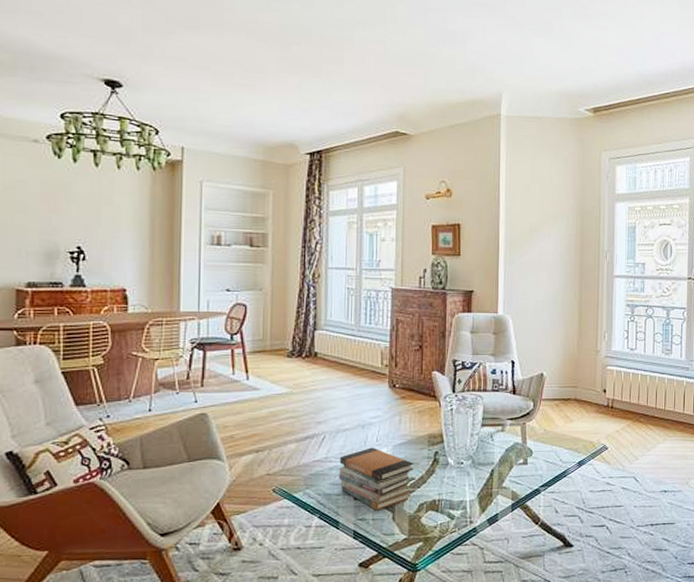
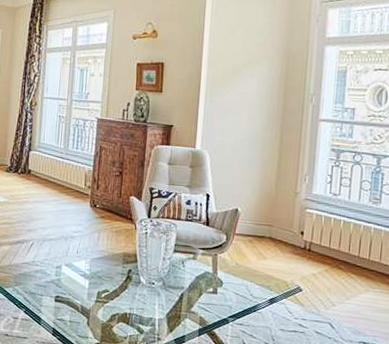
book stack: present [339,447,414,511] -> none [43,257,109,314]

